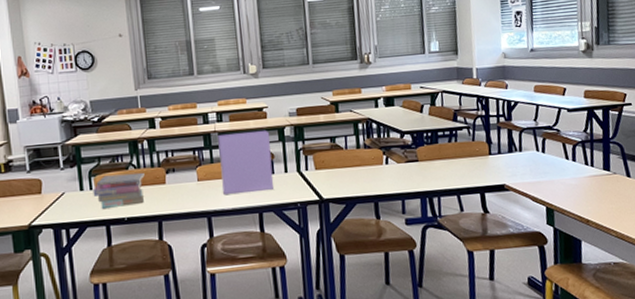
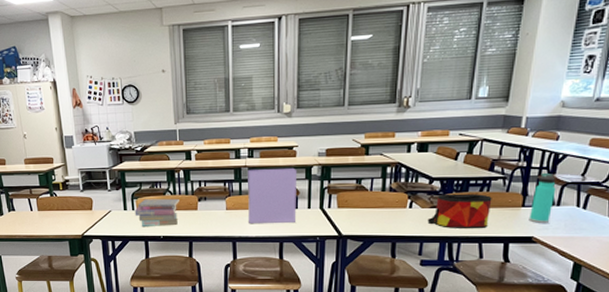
bag: none [405,145,462,183] -> present [427,193,492,229]
thermos bottle: none [497,120,516,170] -> present [528,172,556,223]

